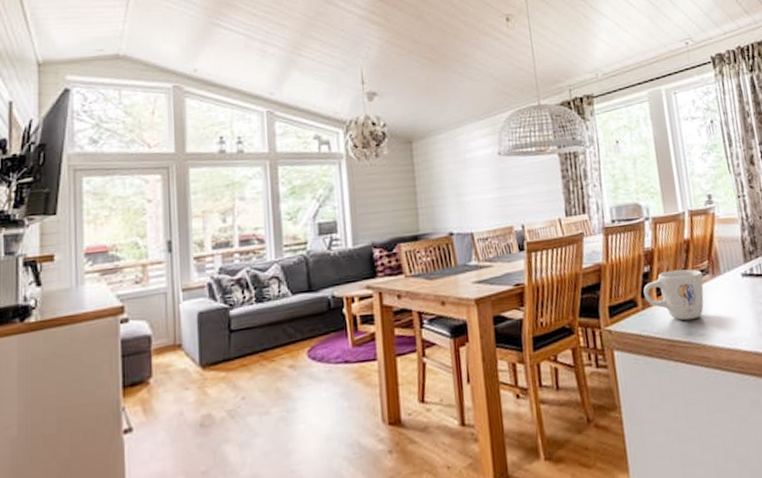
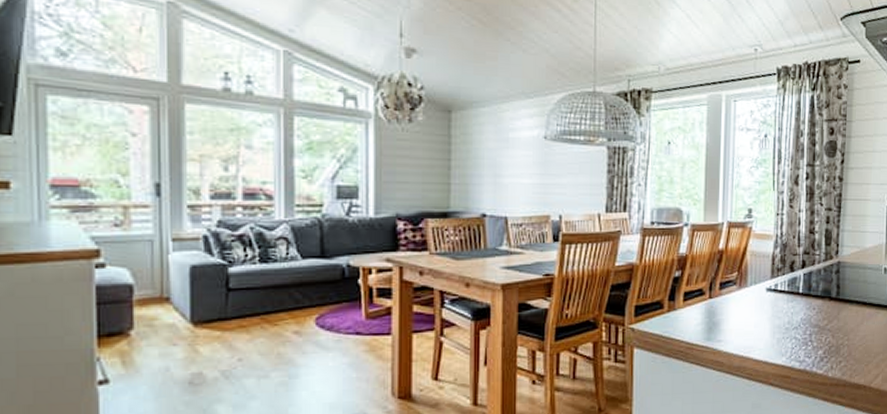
mug: present [643,269,704,321] -> none [671,277,731,327]

